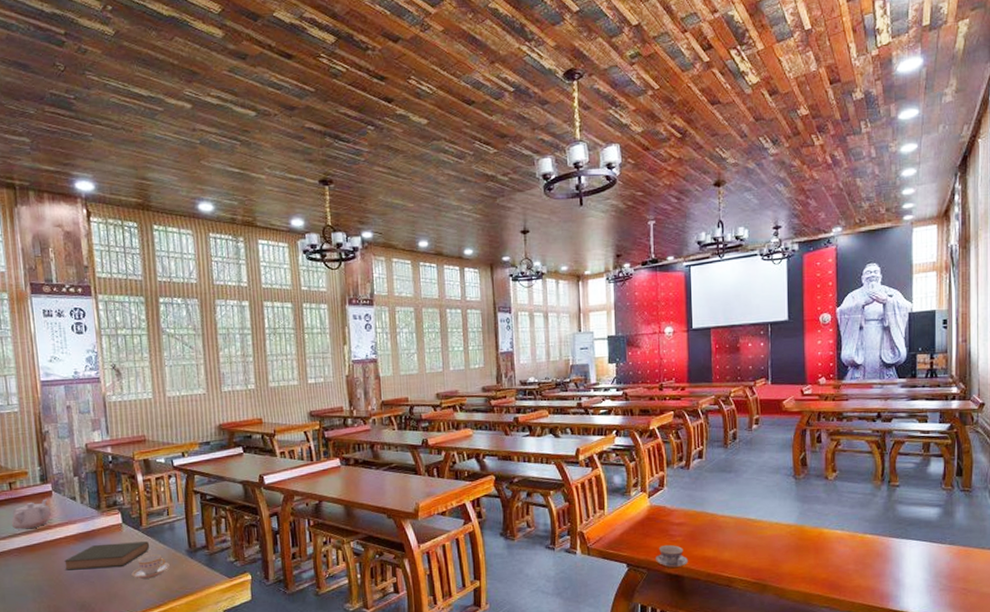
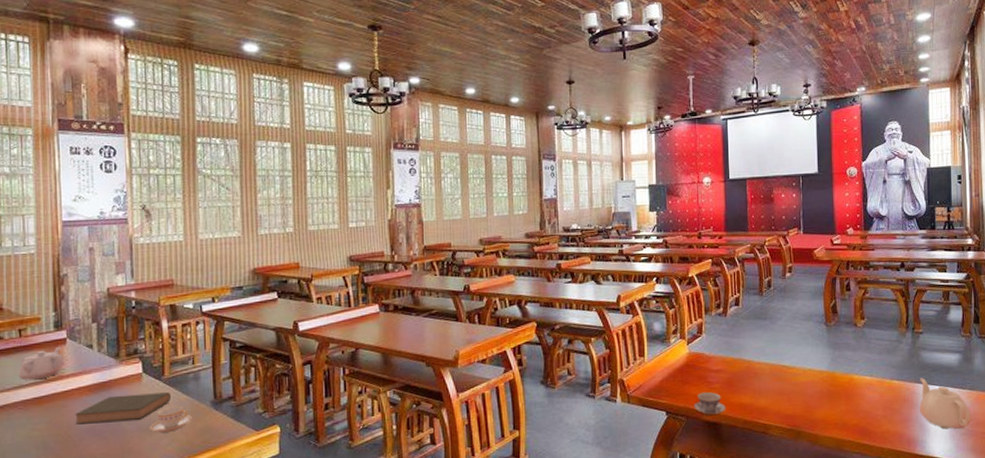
teapot: none [894,532,951,585] -> present [920,378,972,429]

